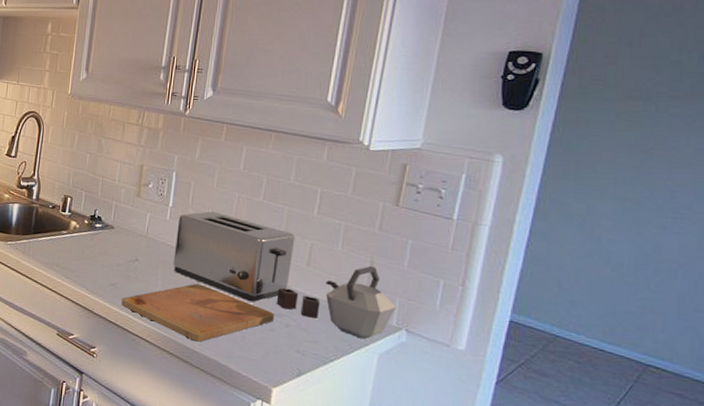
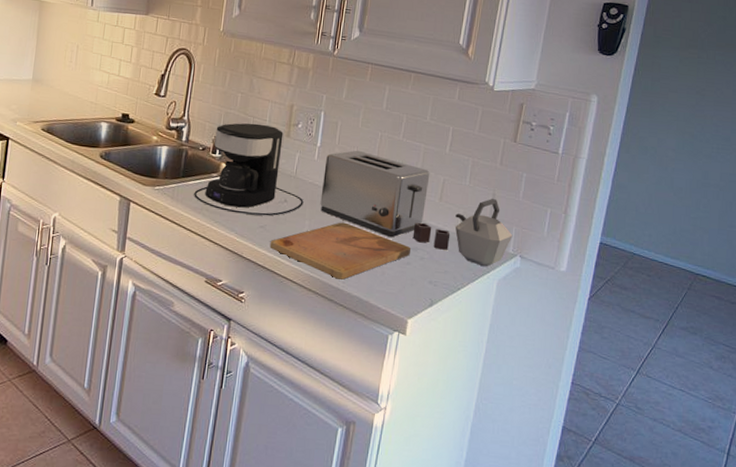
coffee maker: none [45,182,156,275] -> present [194,123,304,216]

